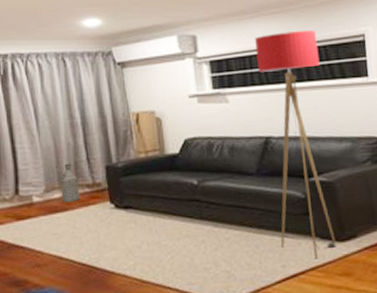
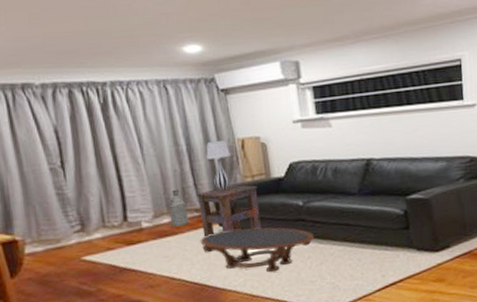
side table: none [89,160,154,215] -> present [196,185,261,238]
coffee table: none [90,206,210,257] -> present [200,227,315,273]
table lamp: none [100,113,125,167] -> present [206,140,230,191]
floor lamp: present [255,30,336,259] -> none [357,55,431,268]

